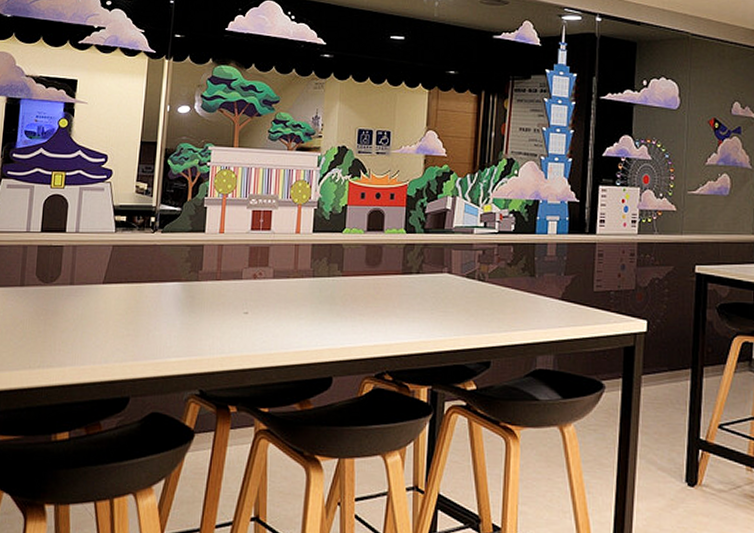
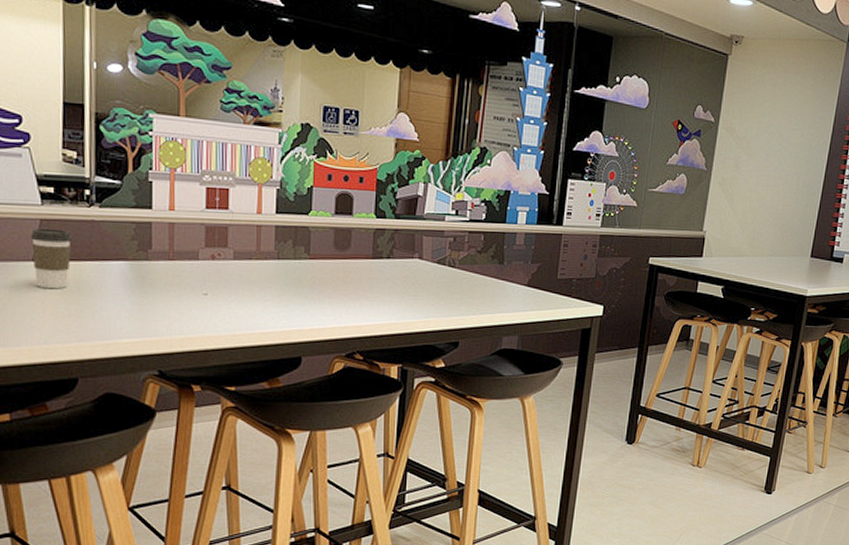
coffee cup: none [103,253,137,309] -> present [31,228,72,288]

